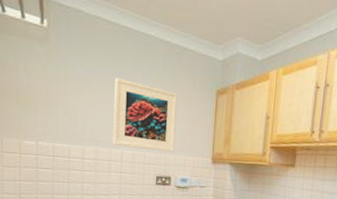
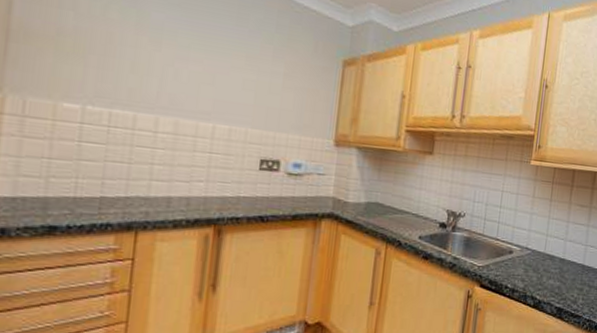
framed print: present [112,78,178,152] -> none [201,32,295,130]

